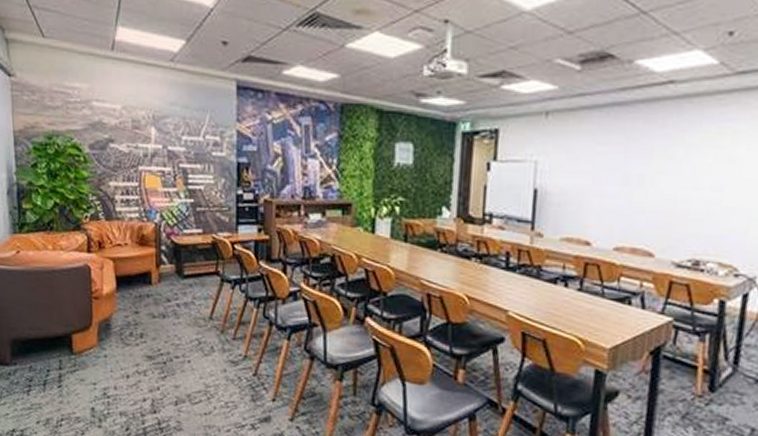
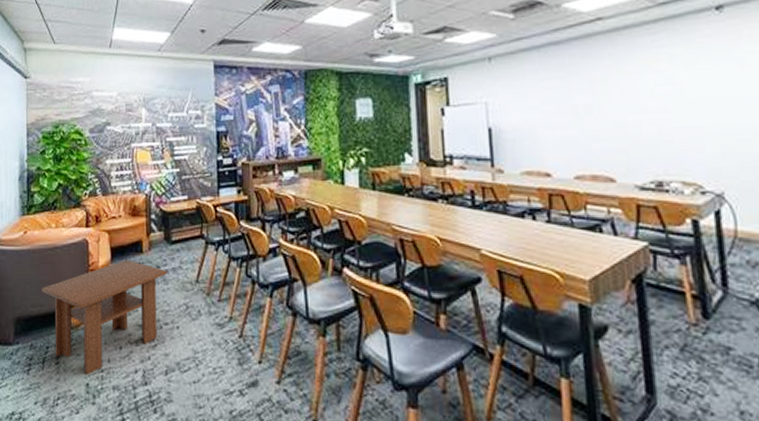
coffee table: none [39,290,178,400] -> present [42,259,167,375]

